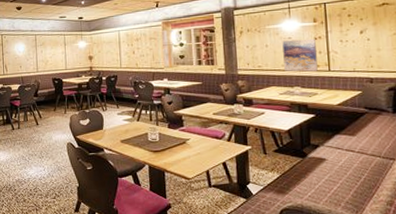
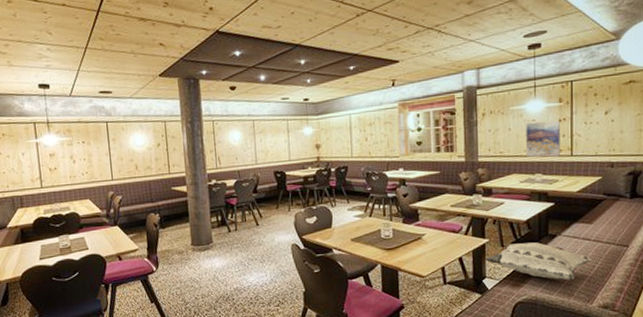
decorative pillow: none [248,151,358,191] -> present [485,242,593,281]

